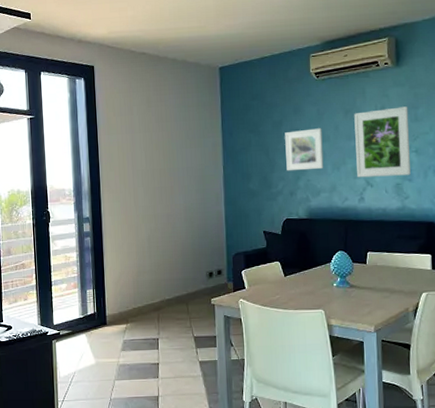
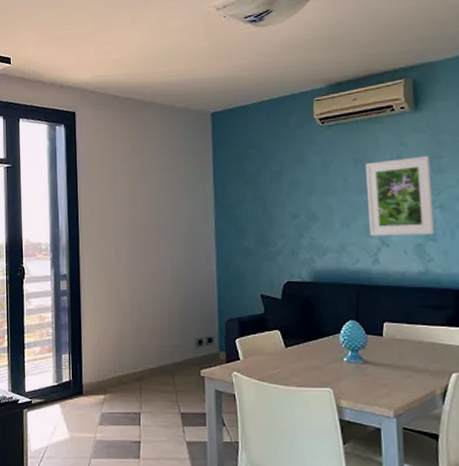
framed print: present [285,128,324,171] -> none [285,180,331,228]

